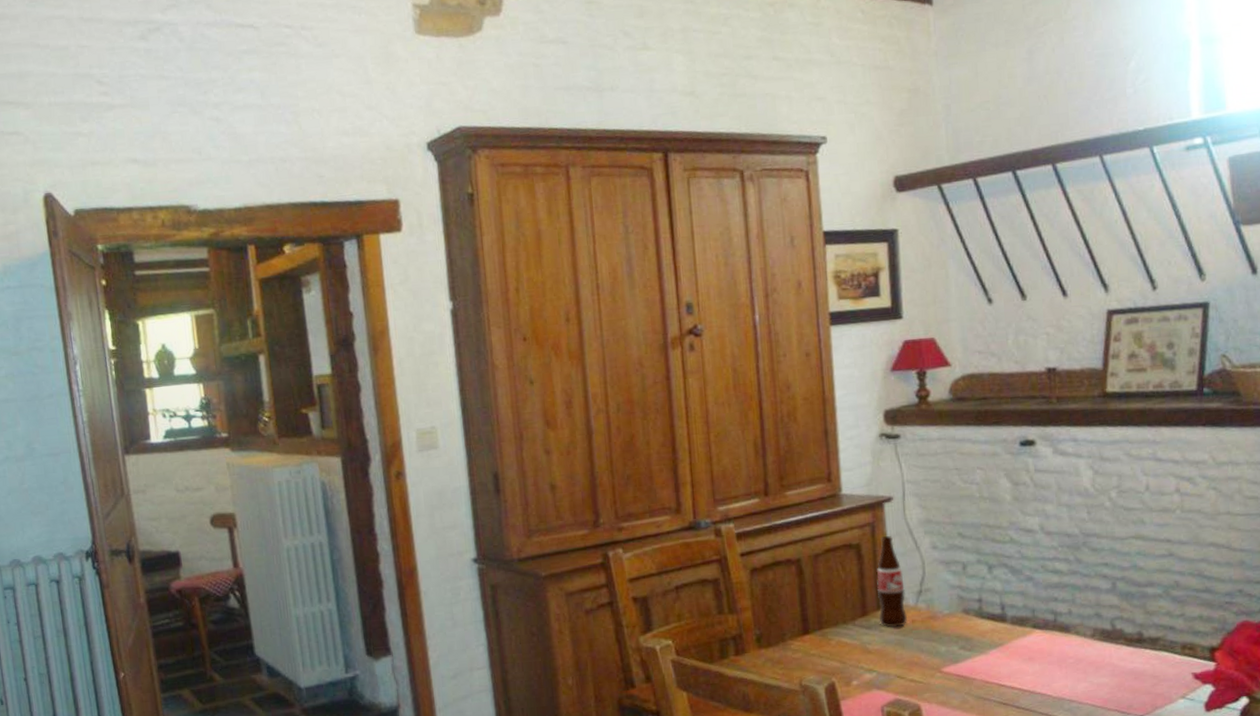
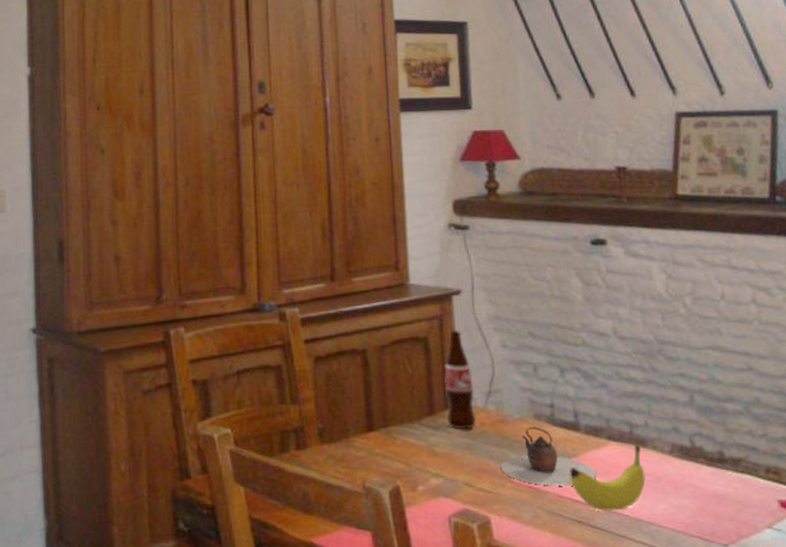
teapot: none [931,620,1021,674] -> present [501,427,596,486]
fruit: none [995,631,1068,693] -> present [569,445,646,511]

